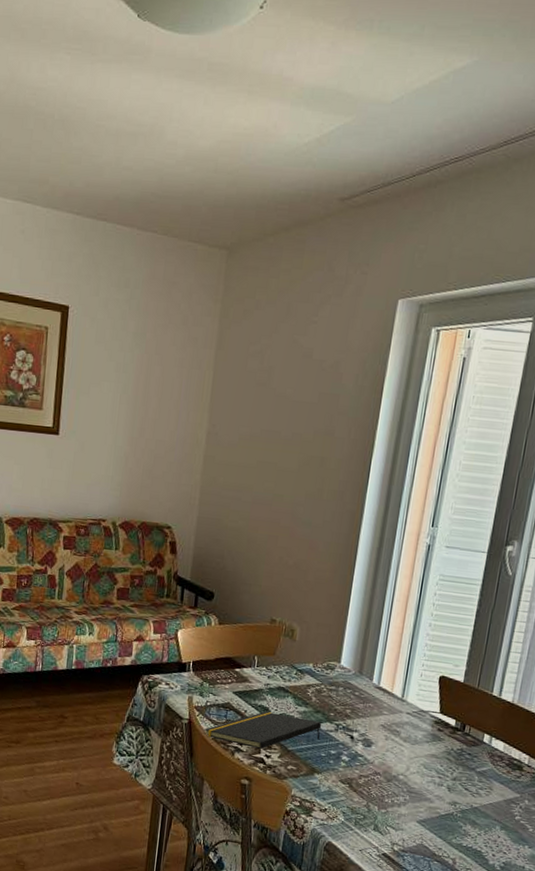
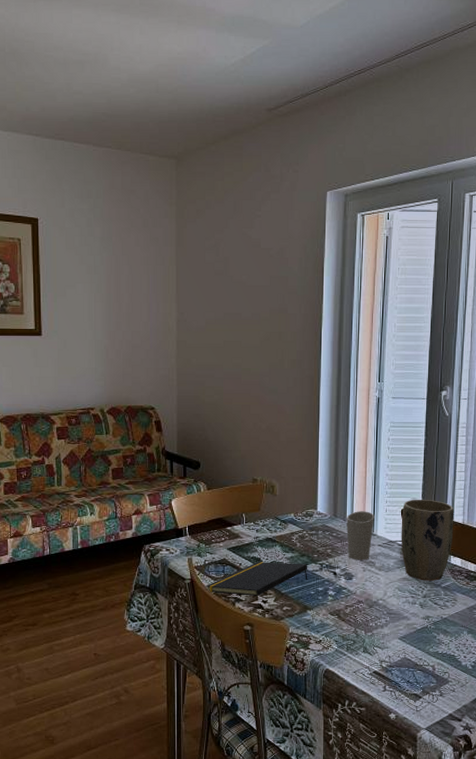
cup: none [370,671,407,728] -> present [346,511,375,560]
plant pot: none [433,666,504,764] -> present [401,499,454,581]

